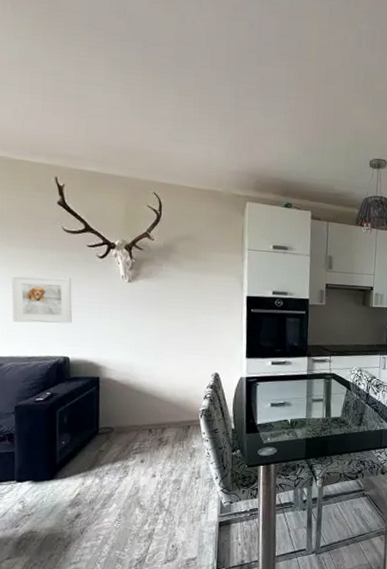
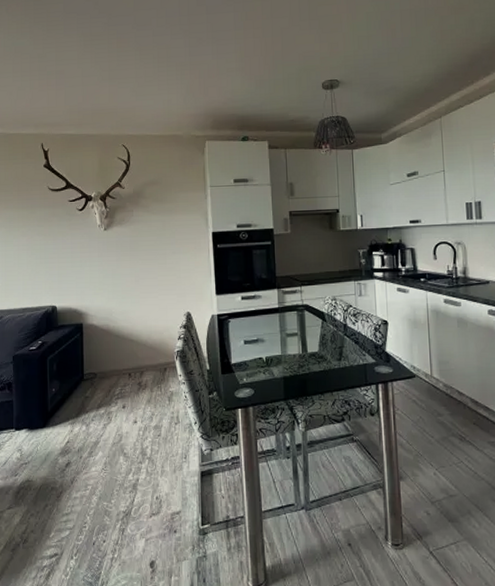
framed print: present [12,275,72,323] -> none [9,231,58,277]

